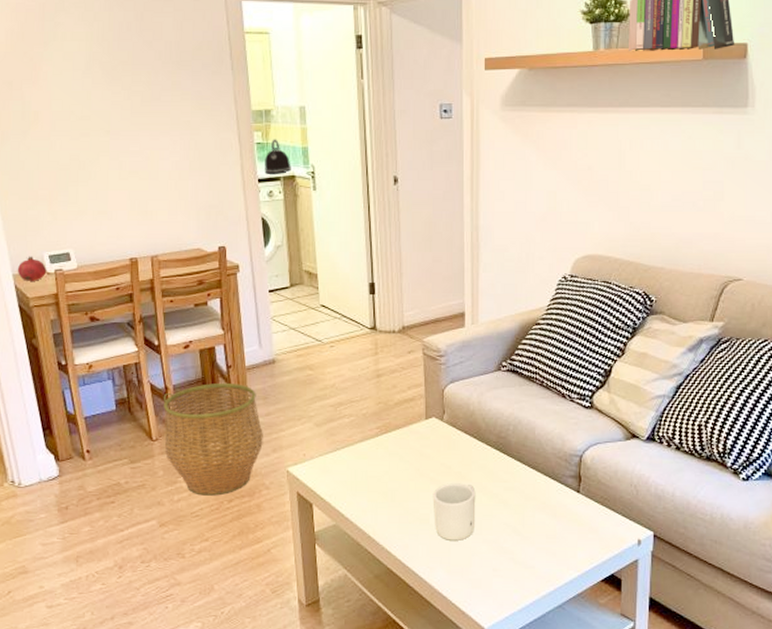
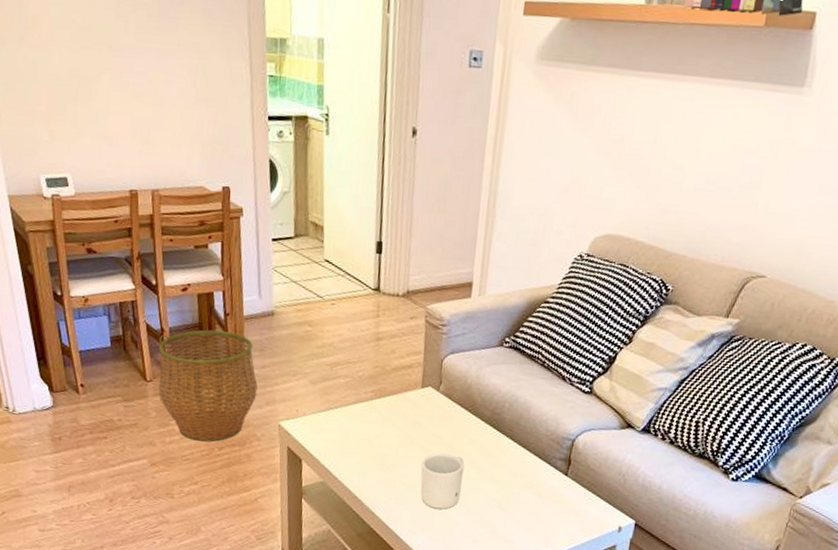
fruit: present [17,256,47,281] -> none [12,177,43,205]
kettle: present [265,139,291,174] -> none [276,72,305,113]

